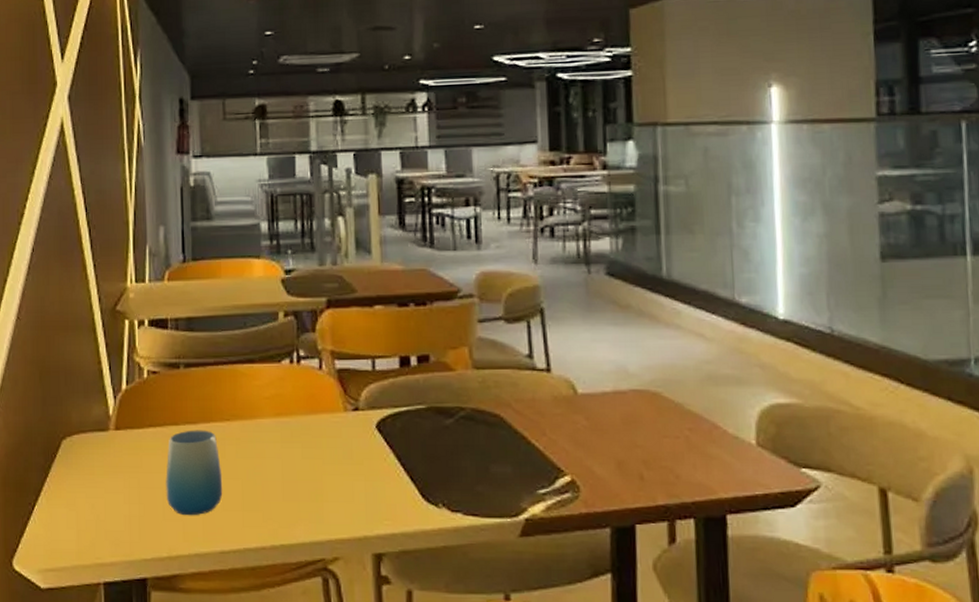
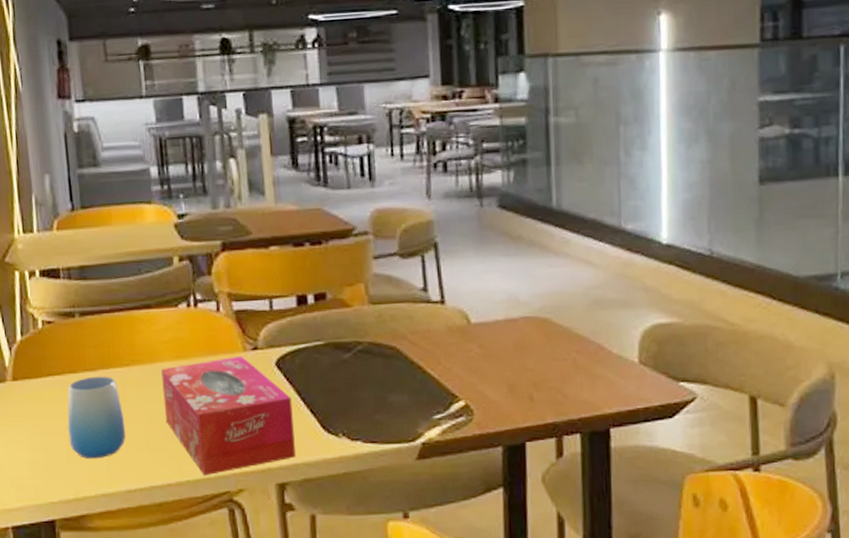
tissue box: none [261,416,393,541] -> present [161,355,296,476]

